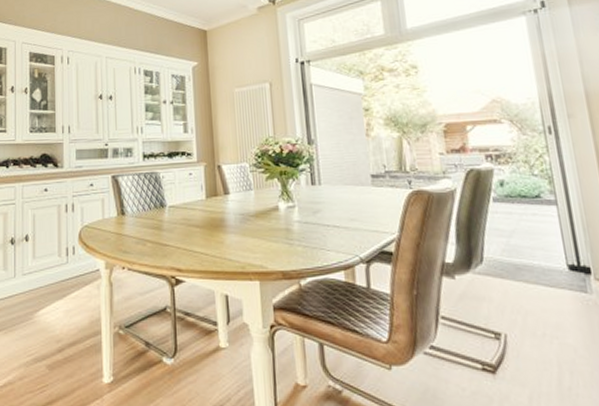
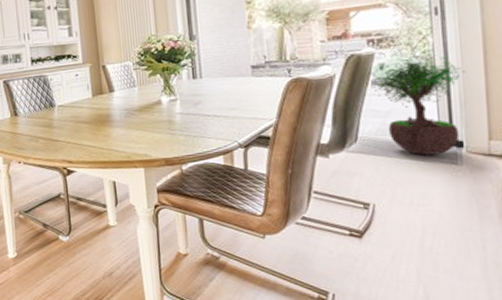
potted tree: none [491,170,586,281] -> present [370,53,465,155]

